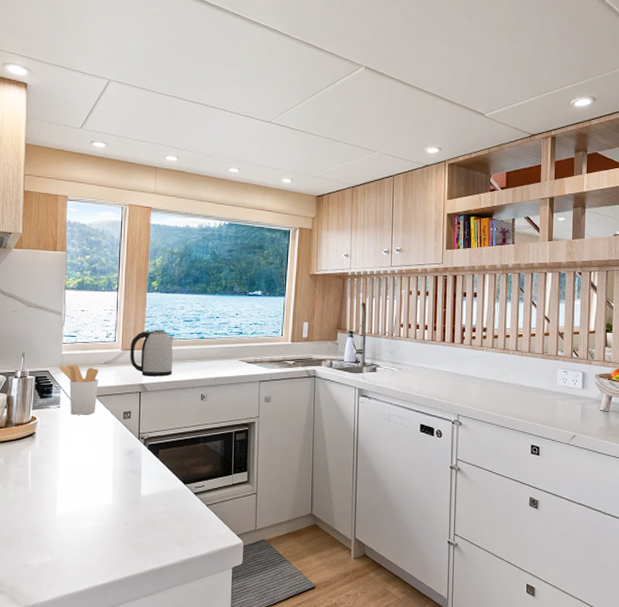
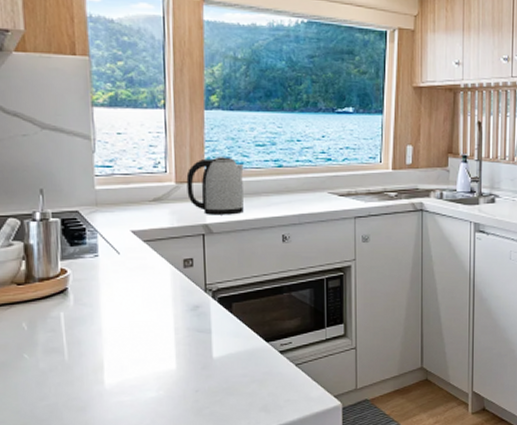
utensil holder: present [59,364,98,415] -> none [92,202,148,265]

